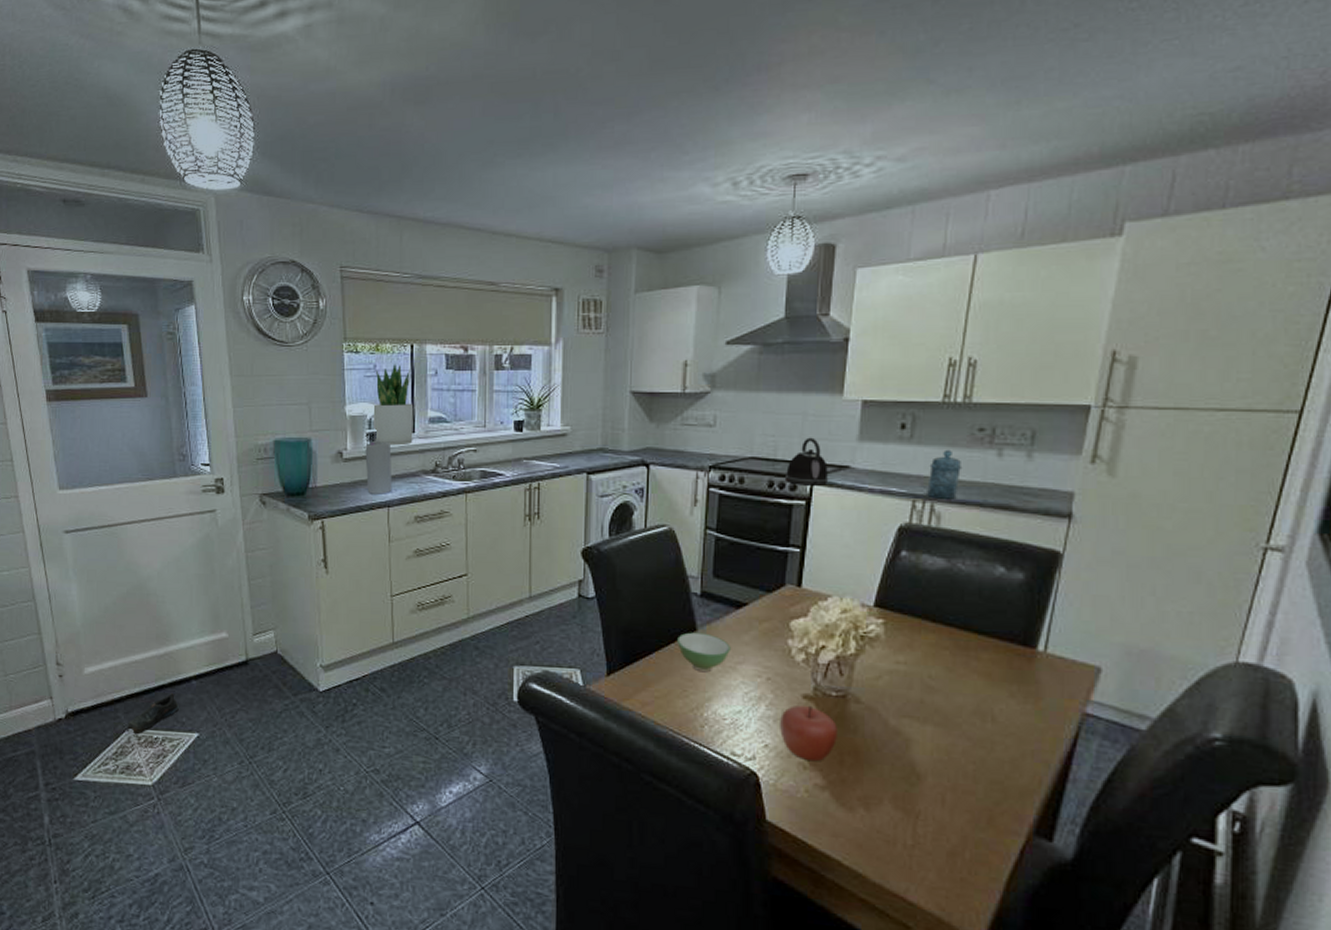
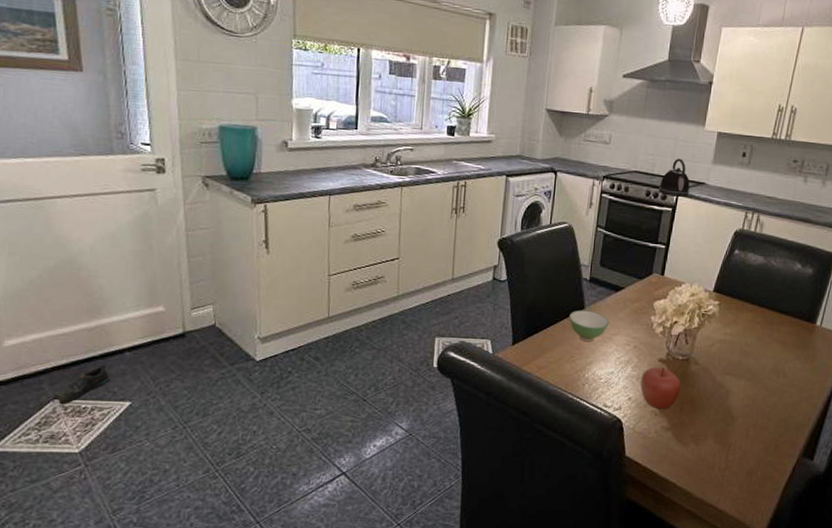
paper towel holder: present [365,440,393,494] -> none [309,133,335,184]
planter: present [373,364,414,446] -> none [318,64,358,141]
canister: present [927,449,963,499] -> none [756,174,781,213]

